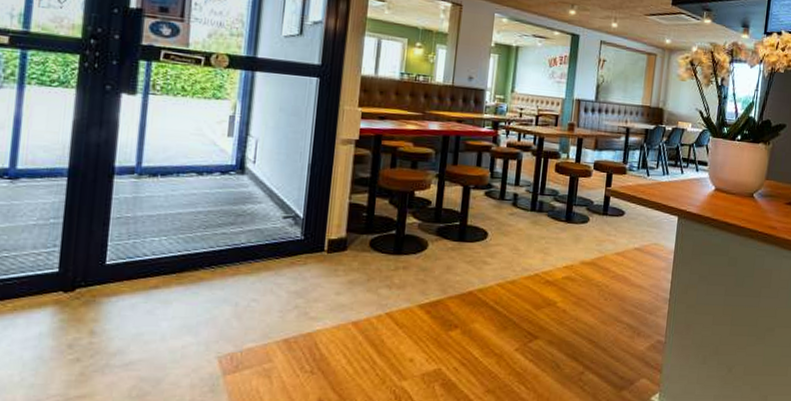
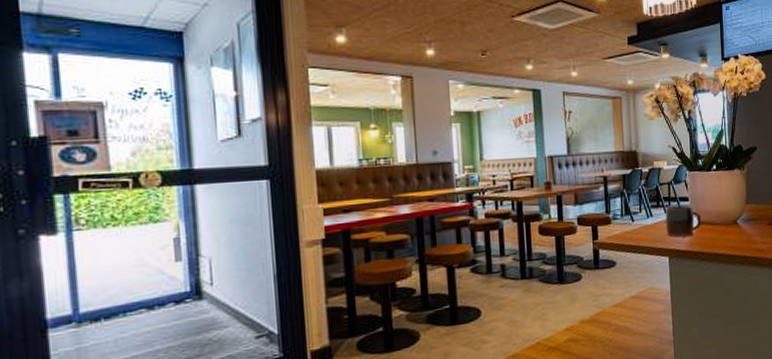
mug: none [680,167,718,201] -> present [665,205,702,237]

